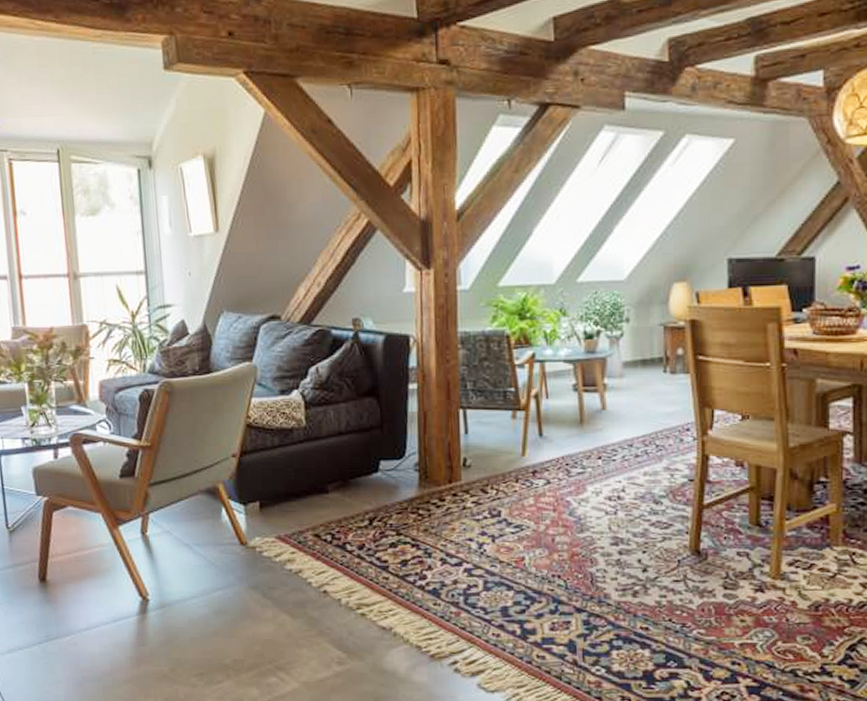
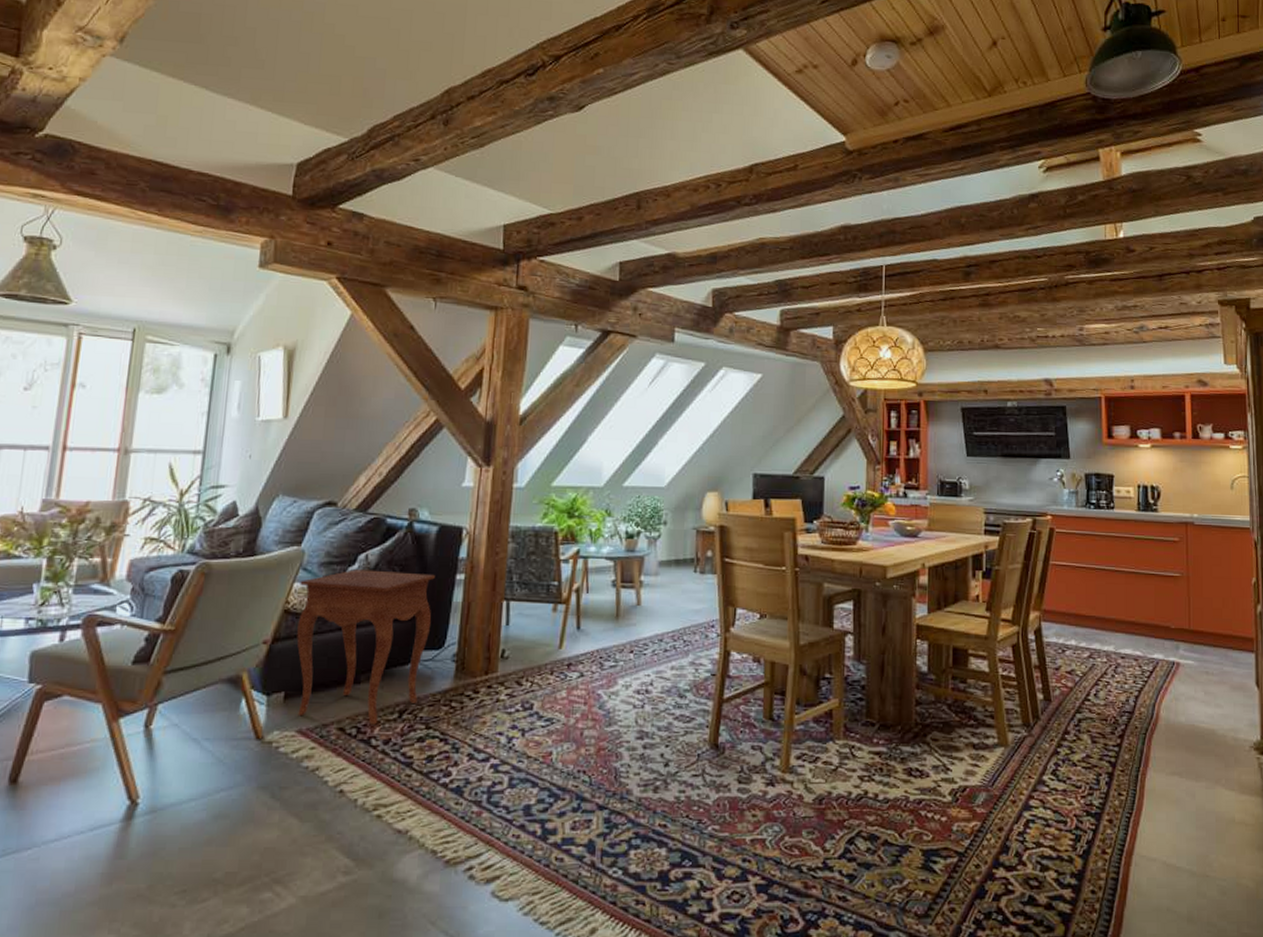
side table: none [257,382,389,531] -> present [296,569,435,725]

